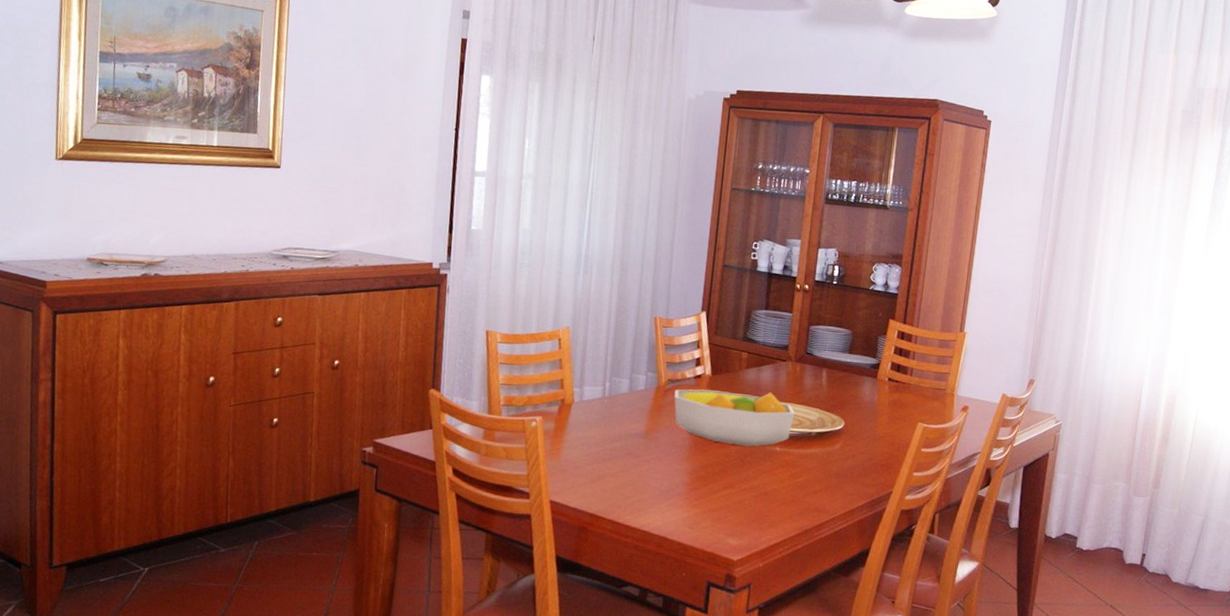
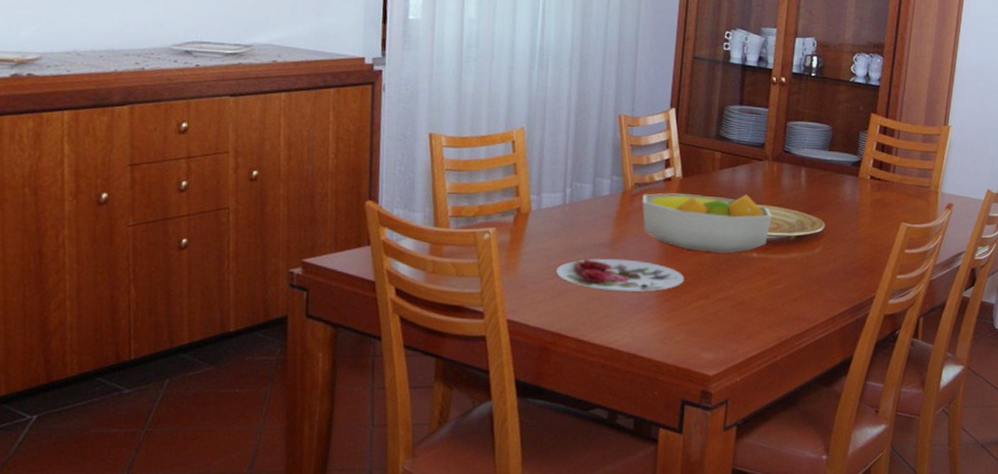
plate: none [594,447,712,480] -> present [555,258,684,293]

